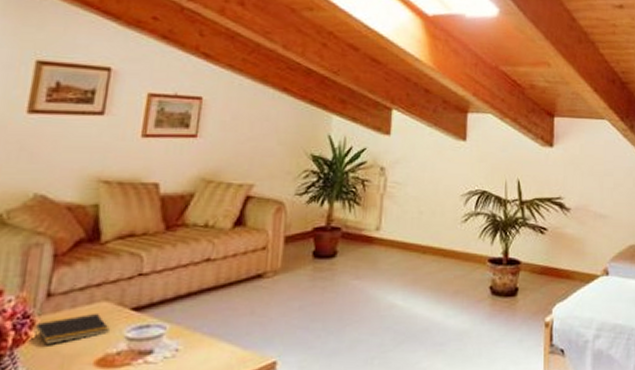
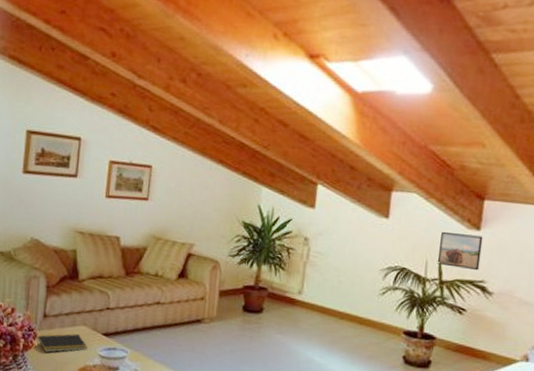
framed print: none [516,150,557,188] -> present [437,231,483,271]

